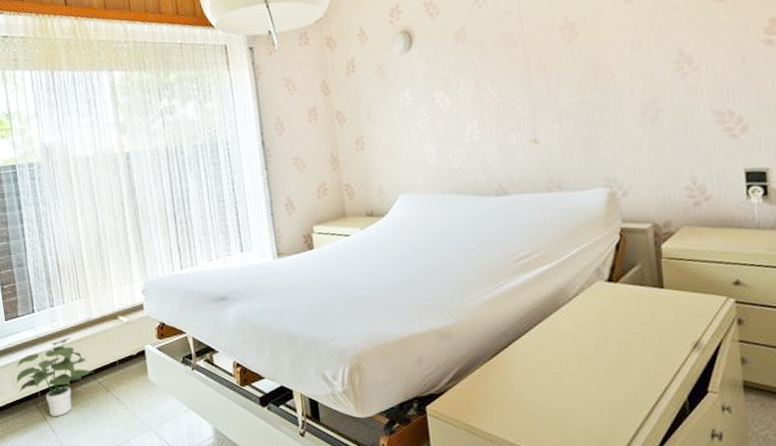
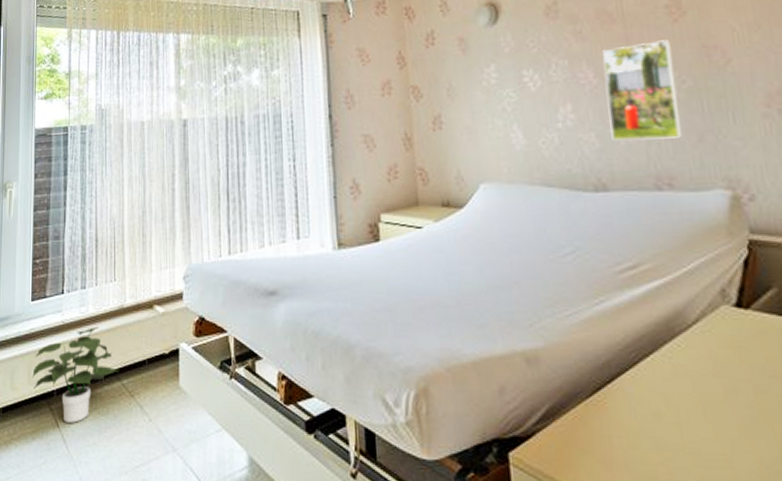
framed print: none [505,59,571,151] -> present [603,39,683,140]

